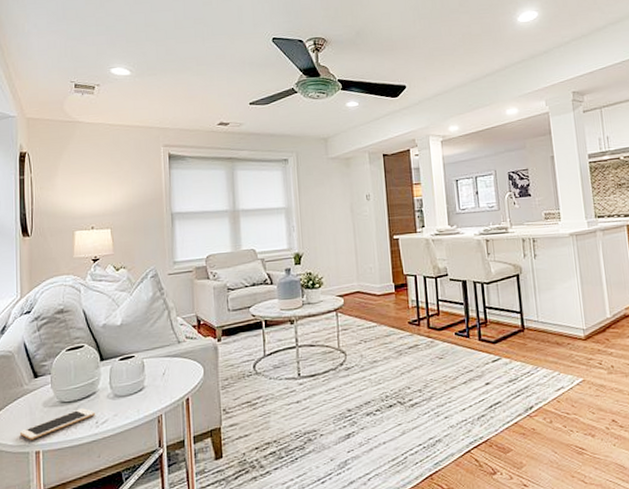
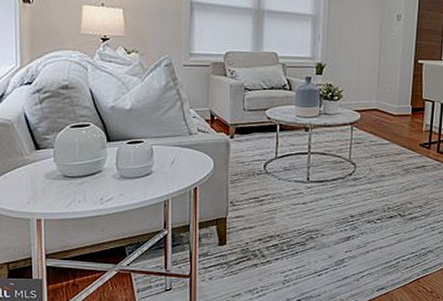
cell phone: present [19,408,95,440] -> none [19,184,100,208]

